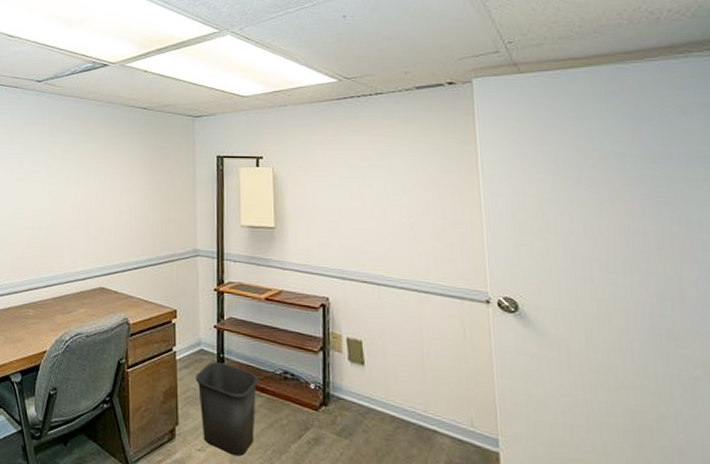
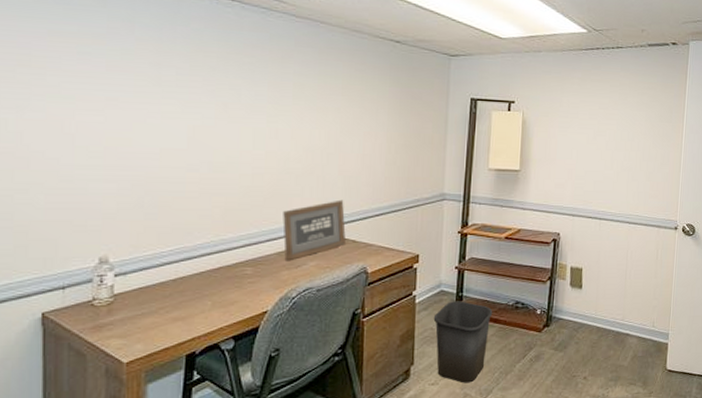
picture frame: none [56,252,108,307] -> present [283,199,346,262]

